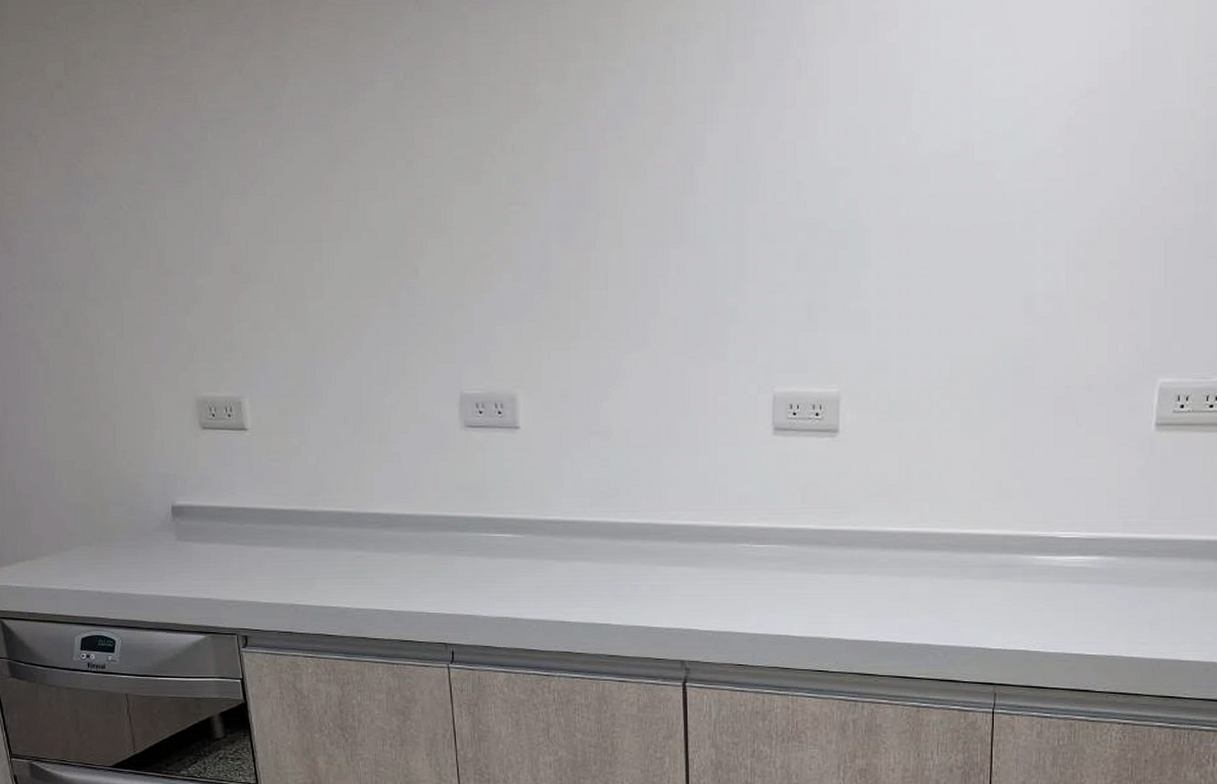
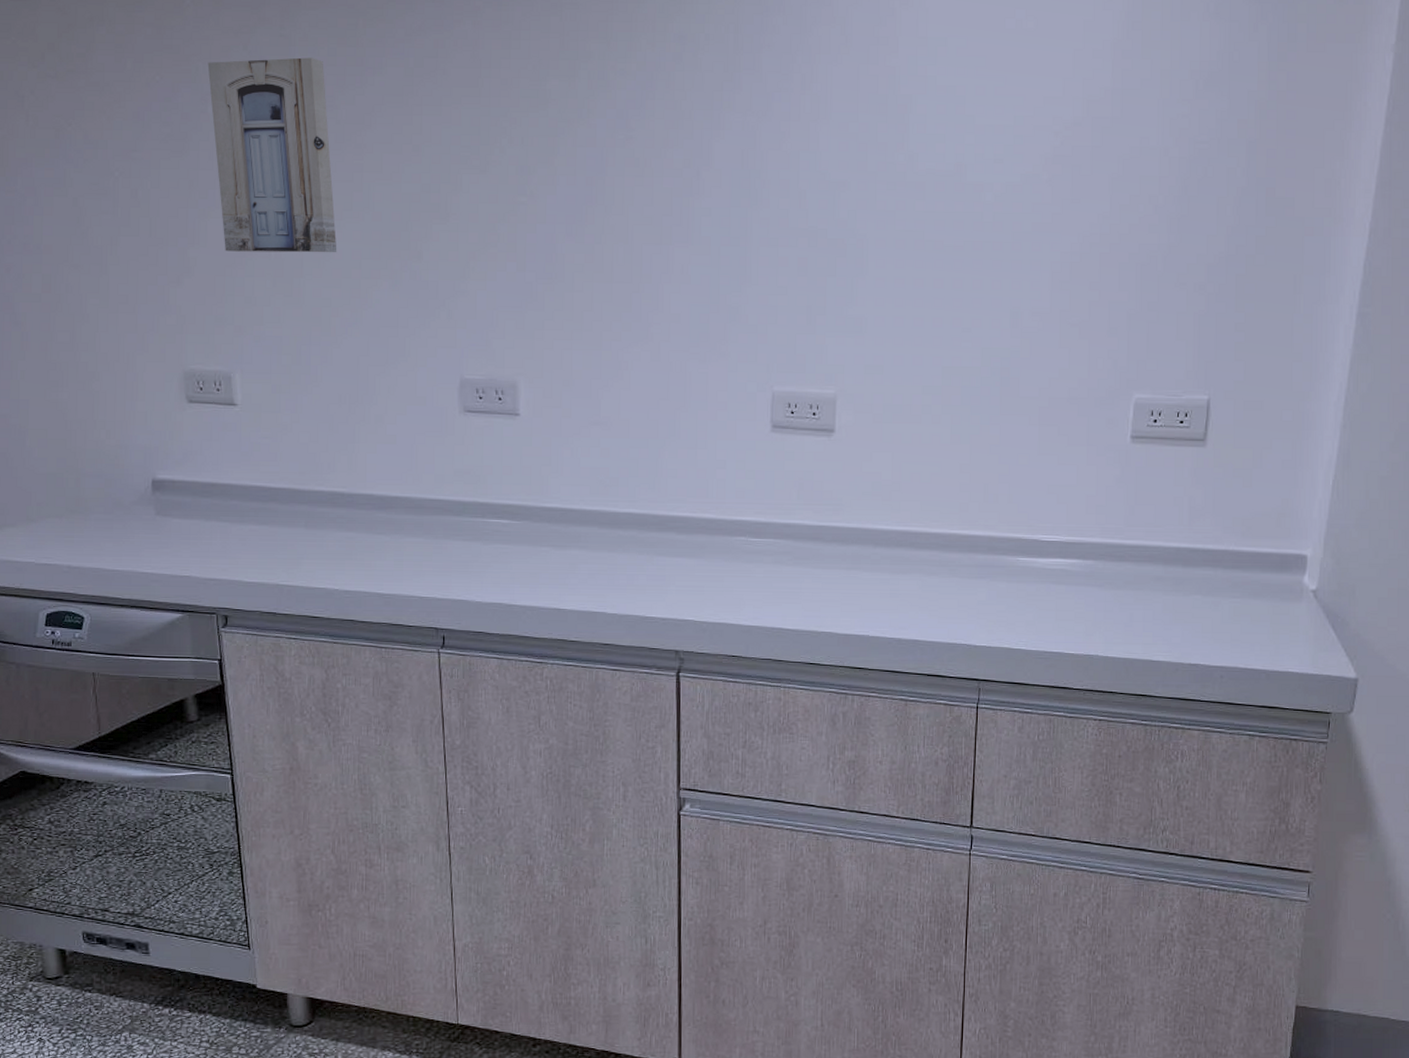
wall art: none [205,77,337,278] -> present [207,57,337,253]

